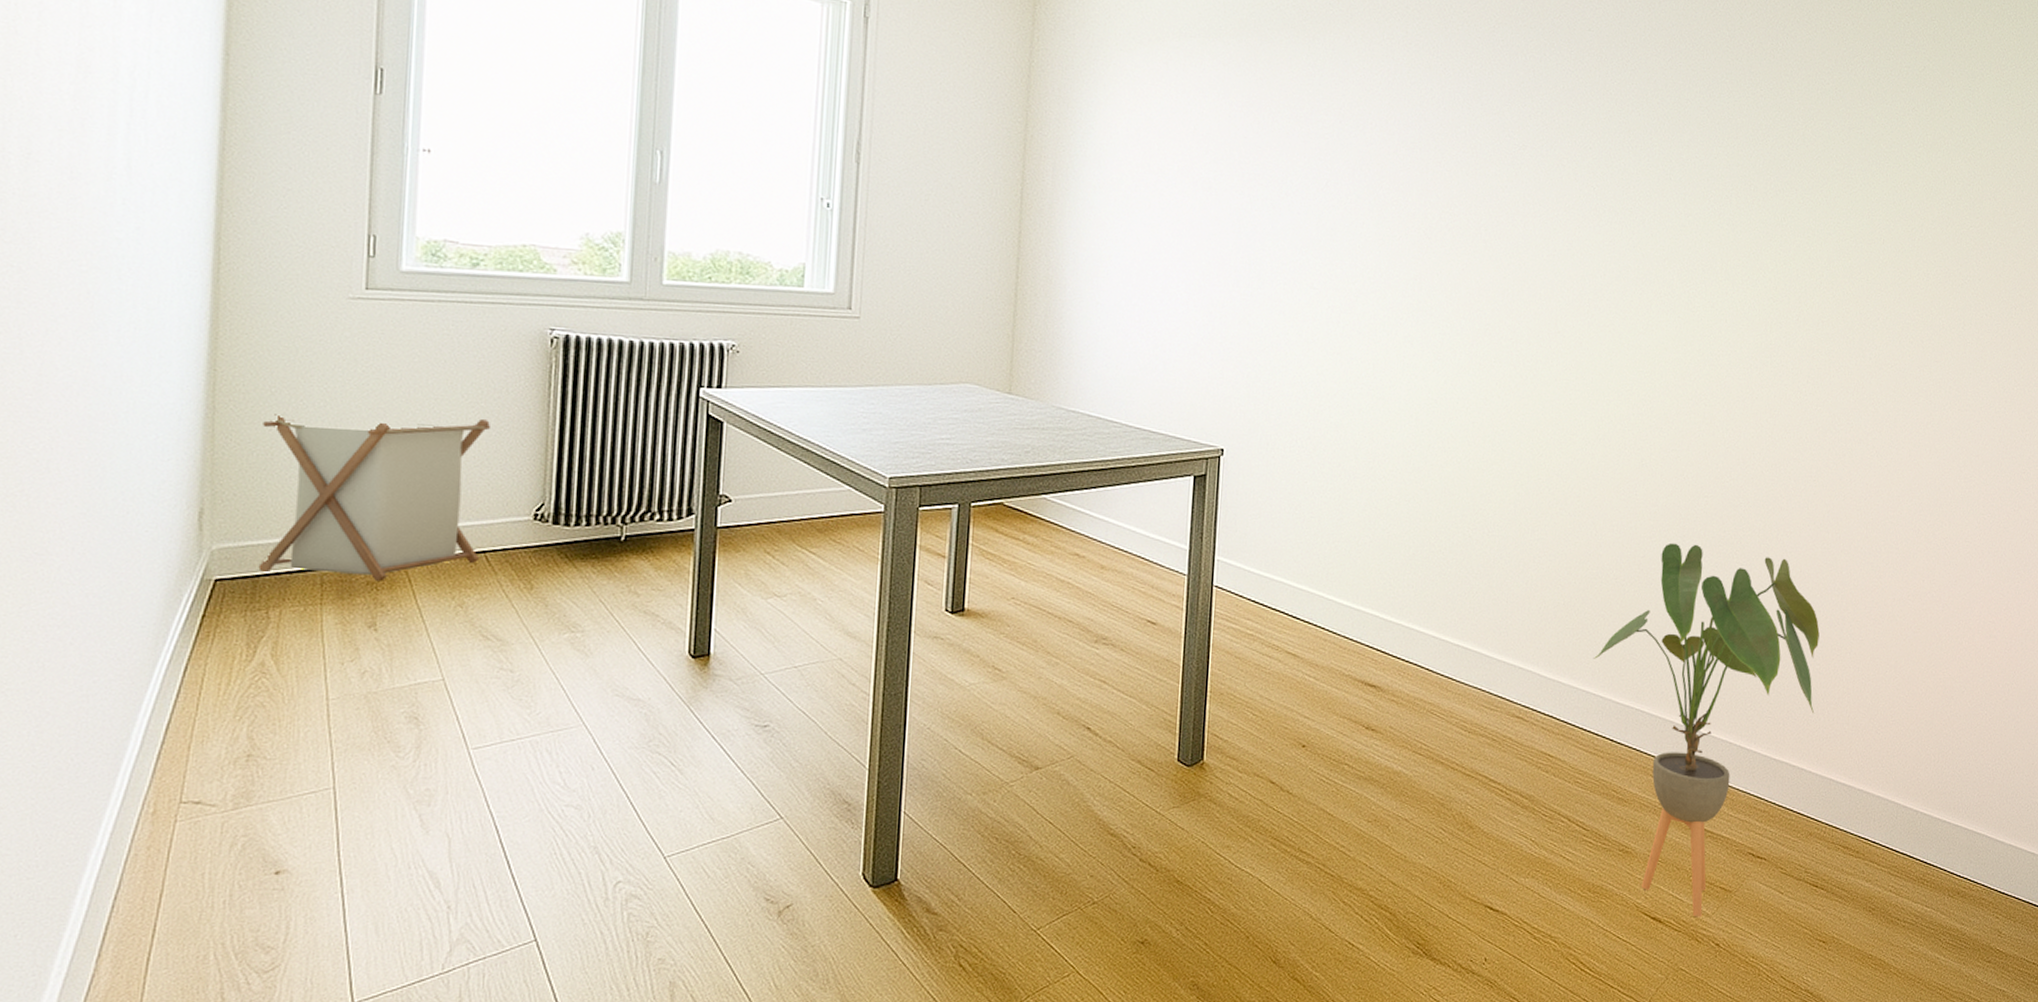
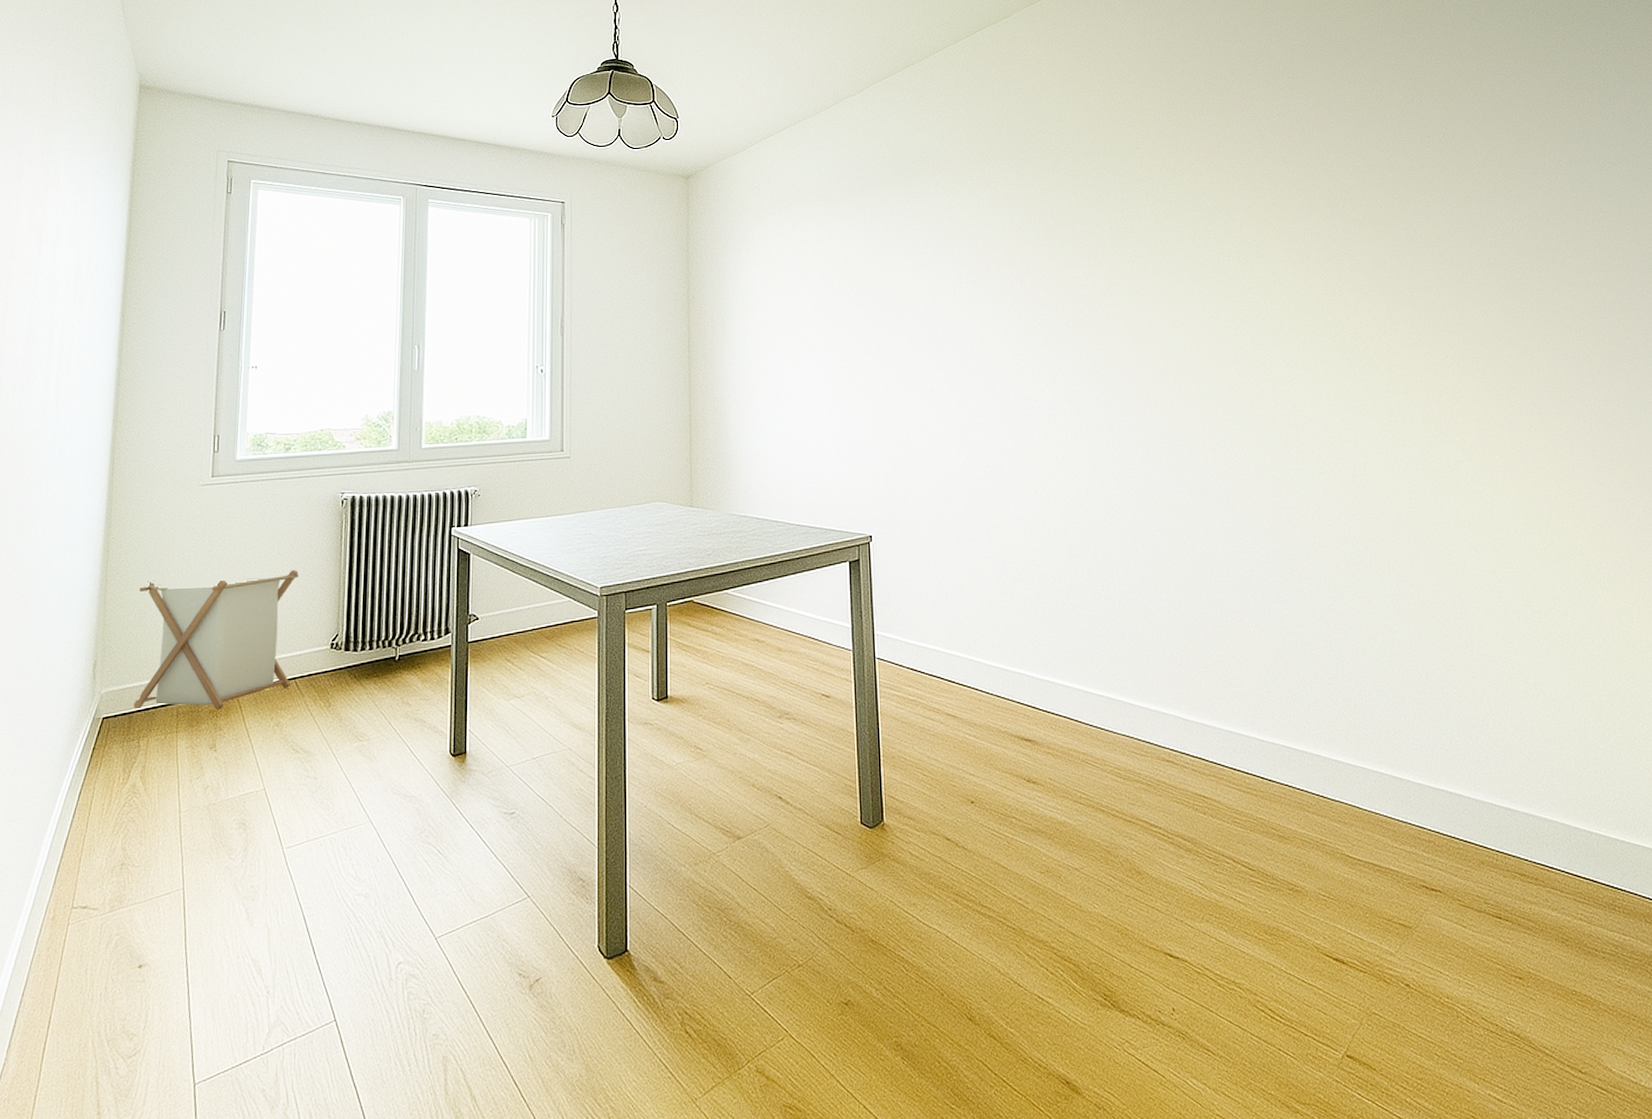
house plant: present [1593,543,1820,918] -> none [1231,581,1460,957]

